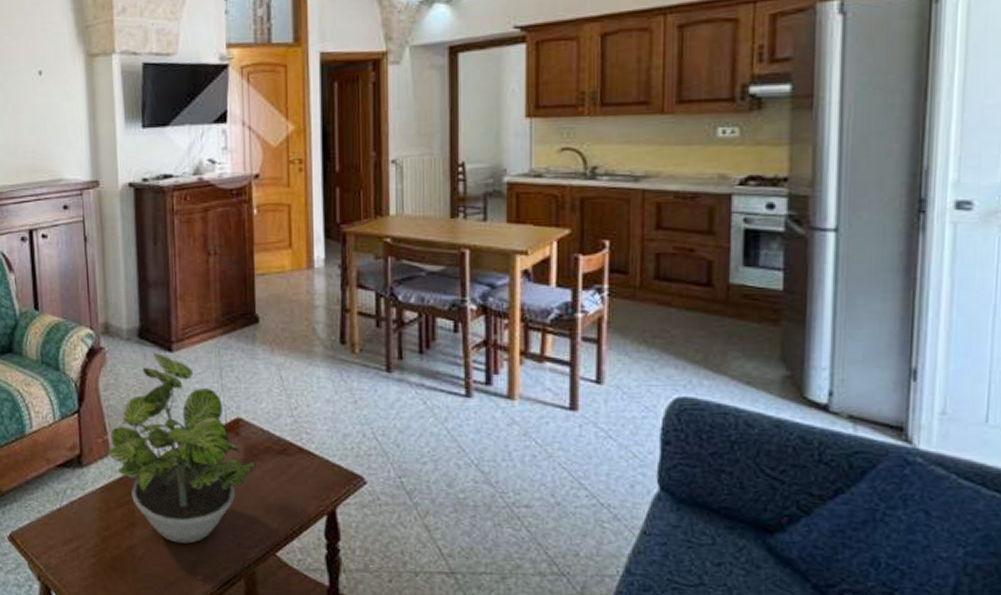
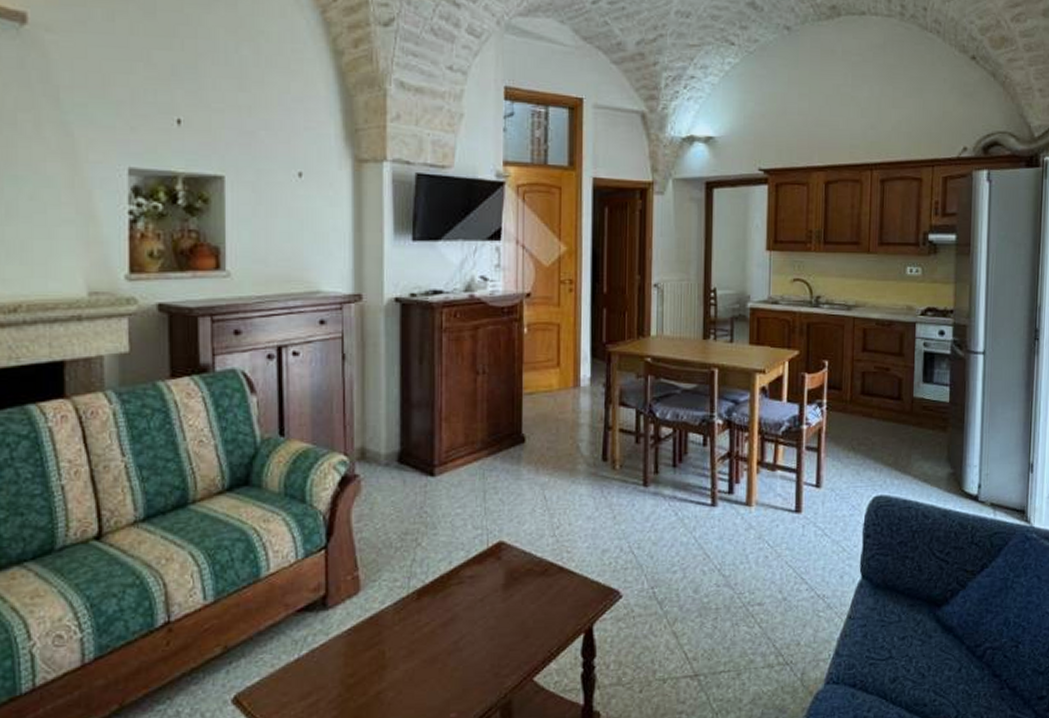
potted plant: present [107,352,255,544] -> none [357,477,516,681]

